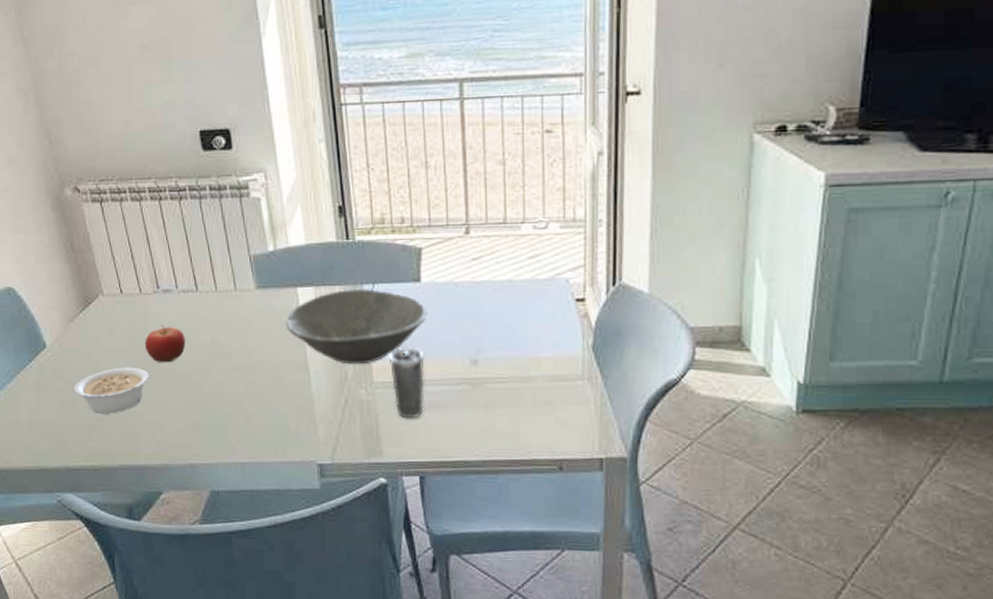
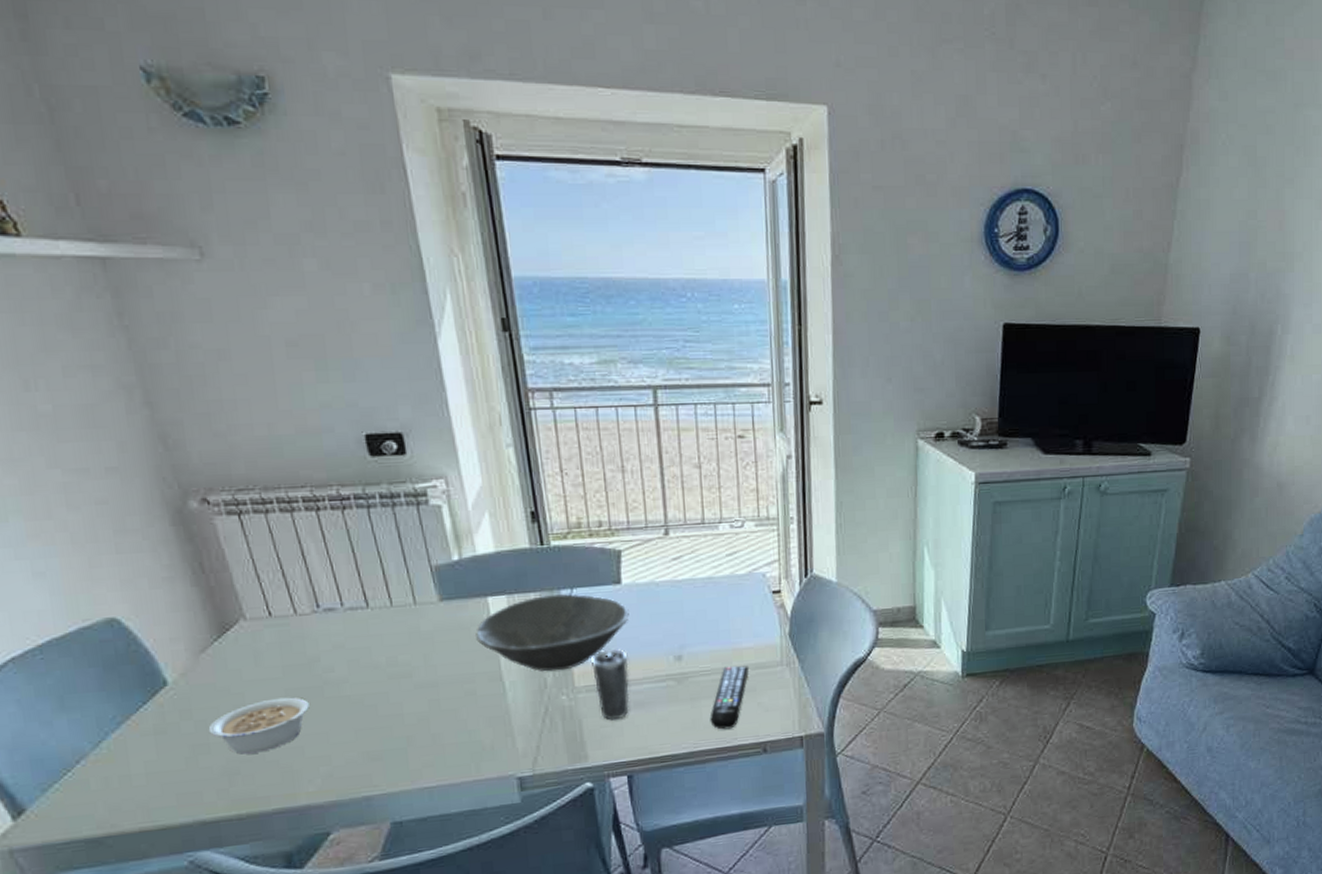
fruit: present [144,324,186,363] -> none [302,647,356,690]
remote control: none [504,375,548,442] -> present [710,666,750,729]

